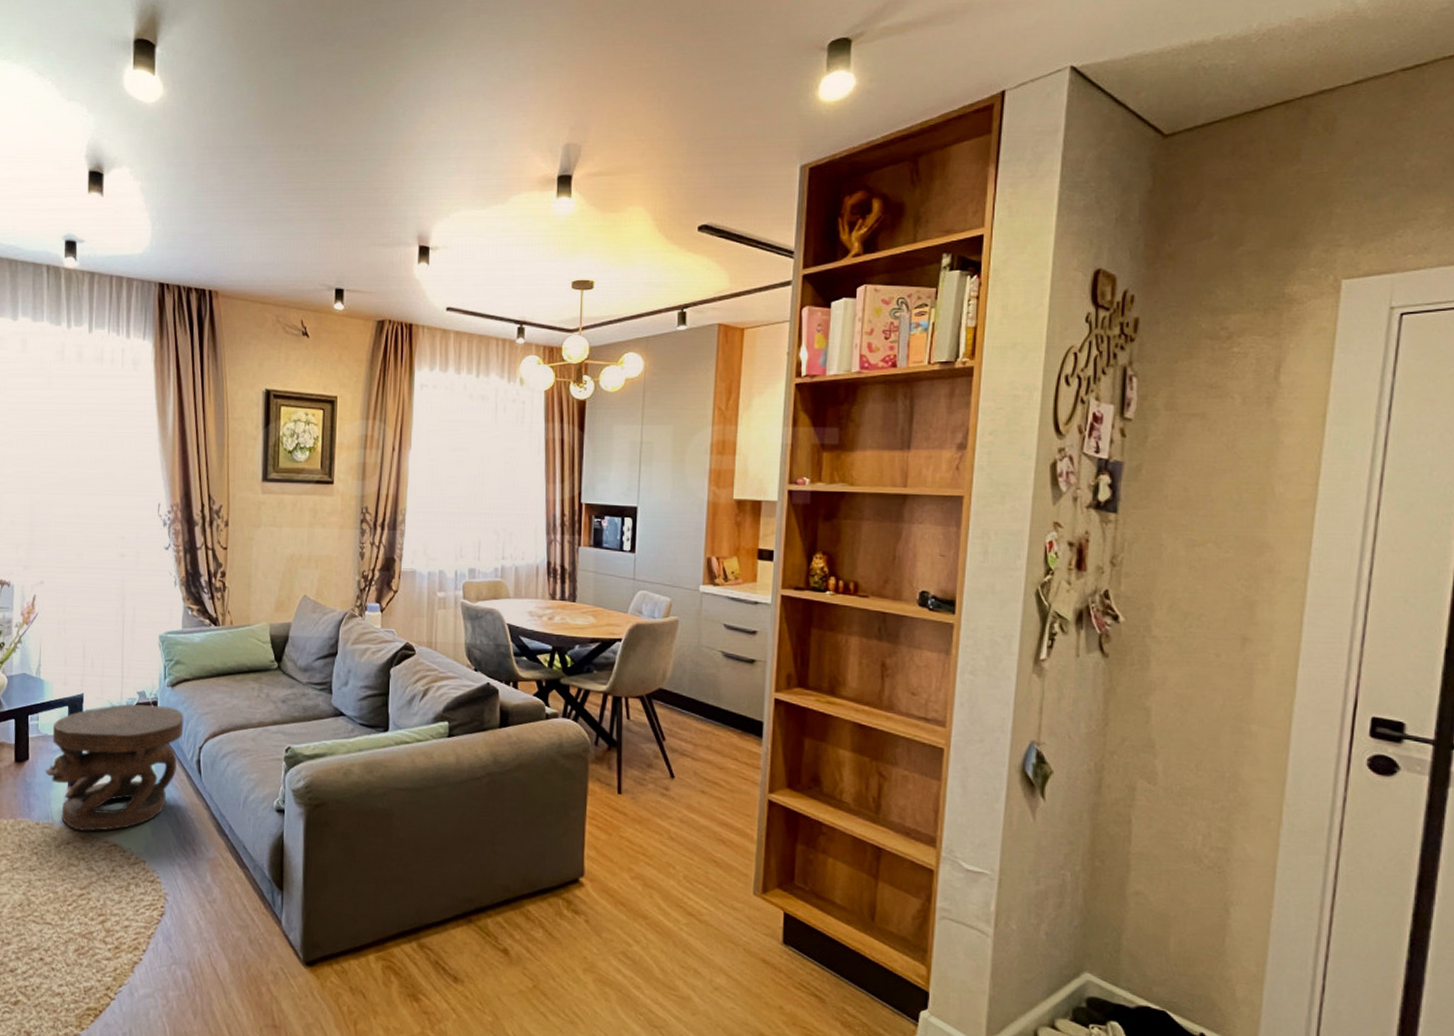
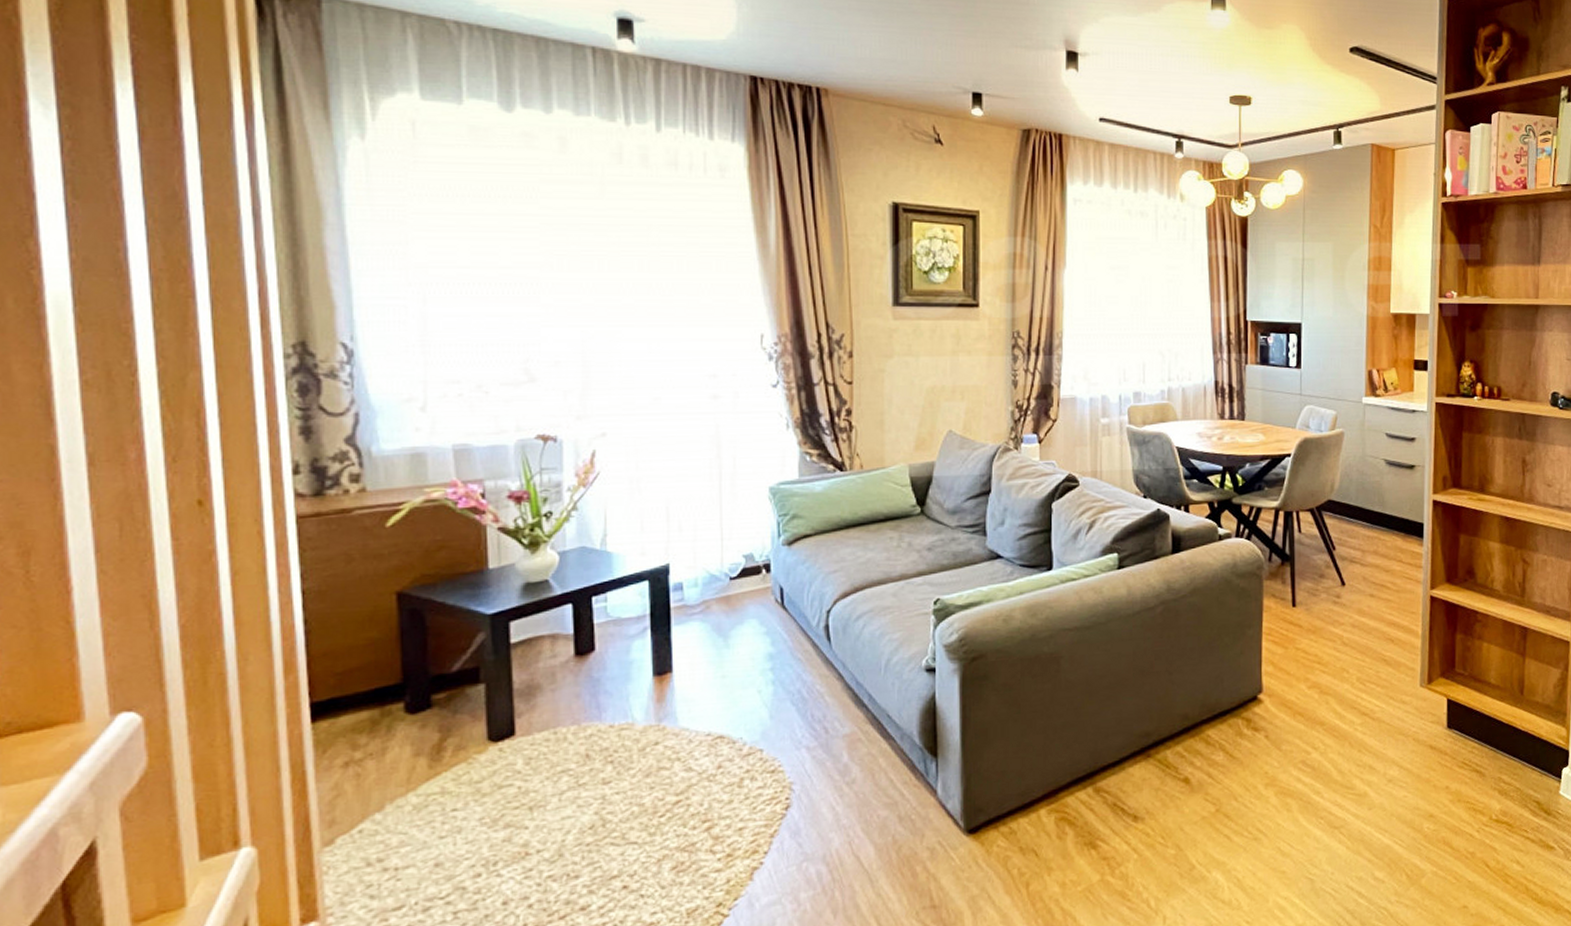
carved stool: present [45,703,184,832] -> none [619,568,806,727]

